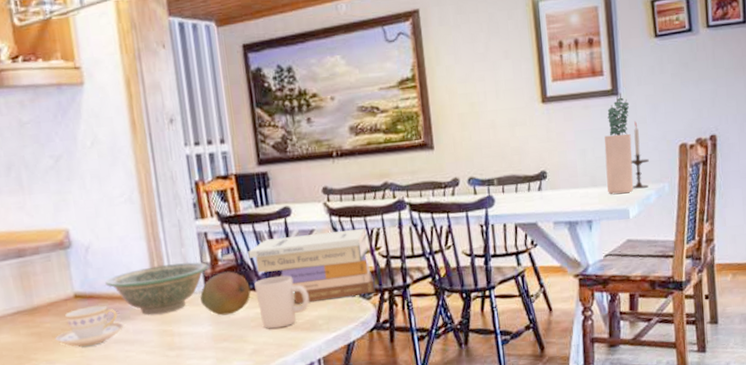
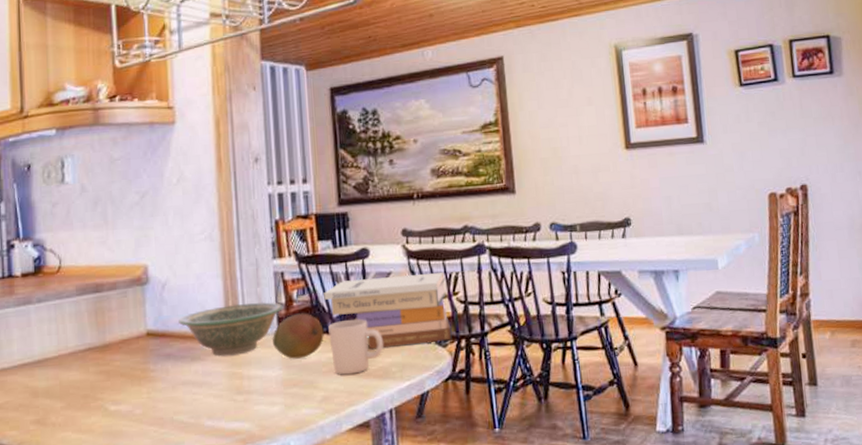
teacup: present [54,305,124,347] -> none [123,344,194,388]
vase: present [604,93,634,195] -> none [690,140,722,244]
candlestick: present [631,121,649,189] -> none [718,169,738,239]

